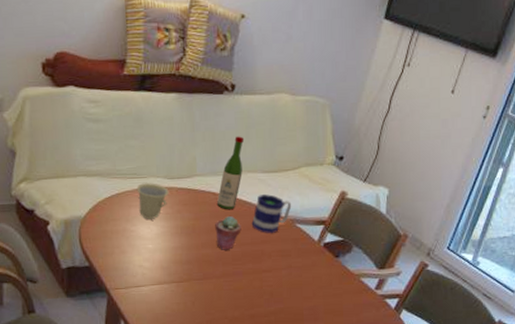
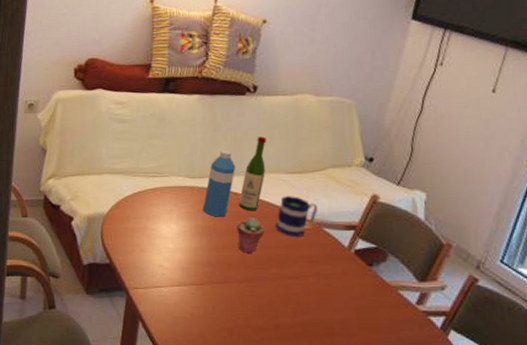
cup: present [136,183,169,219] -> none [158,182,190,218]
water bottle: none [181,150,214,217] -> present [202,149,236,217]

